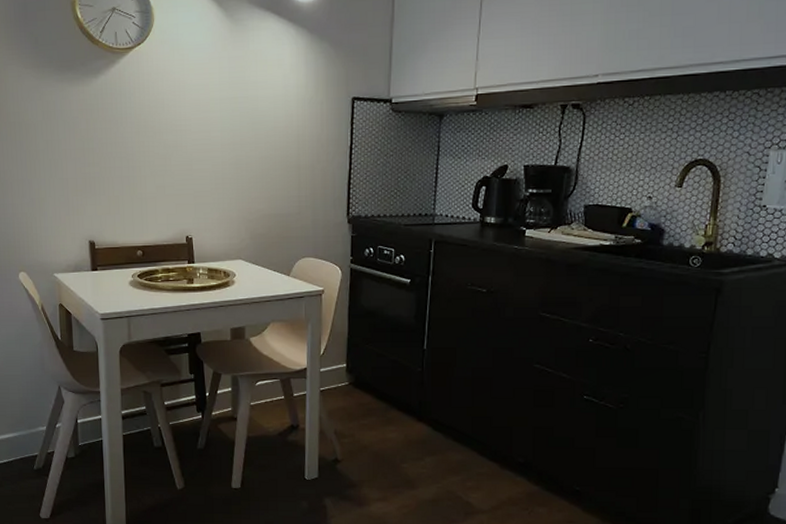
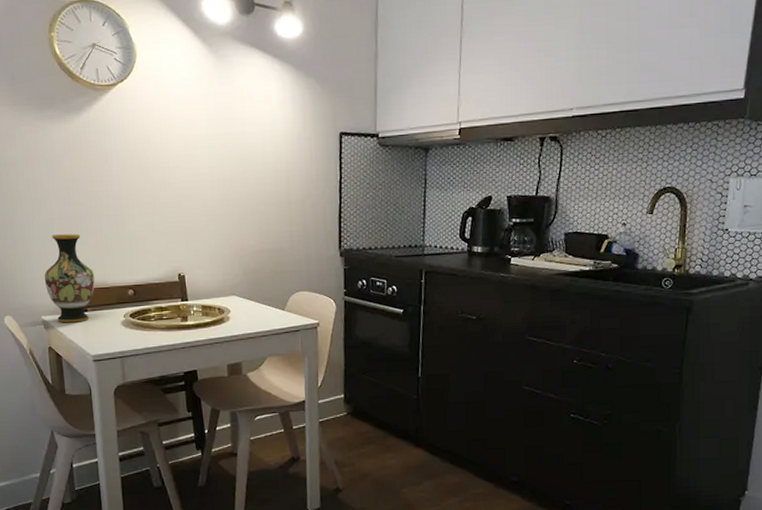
vase: none [57,194,105,281] -> present [44,234,95,323]

